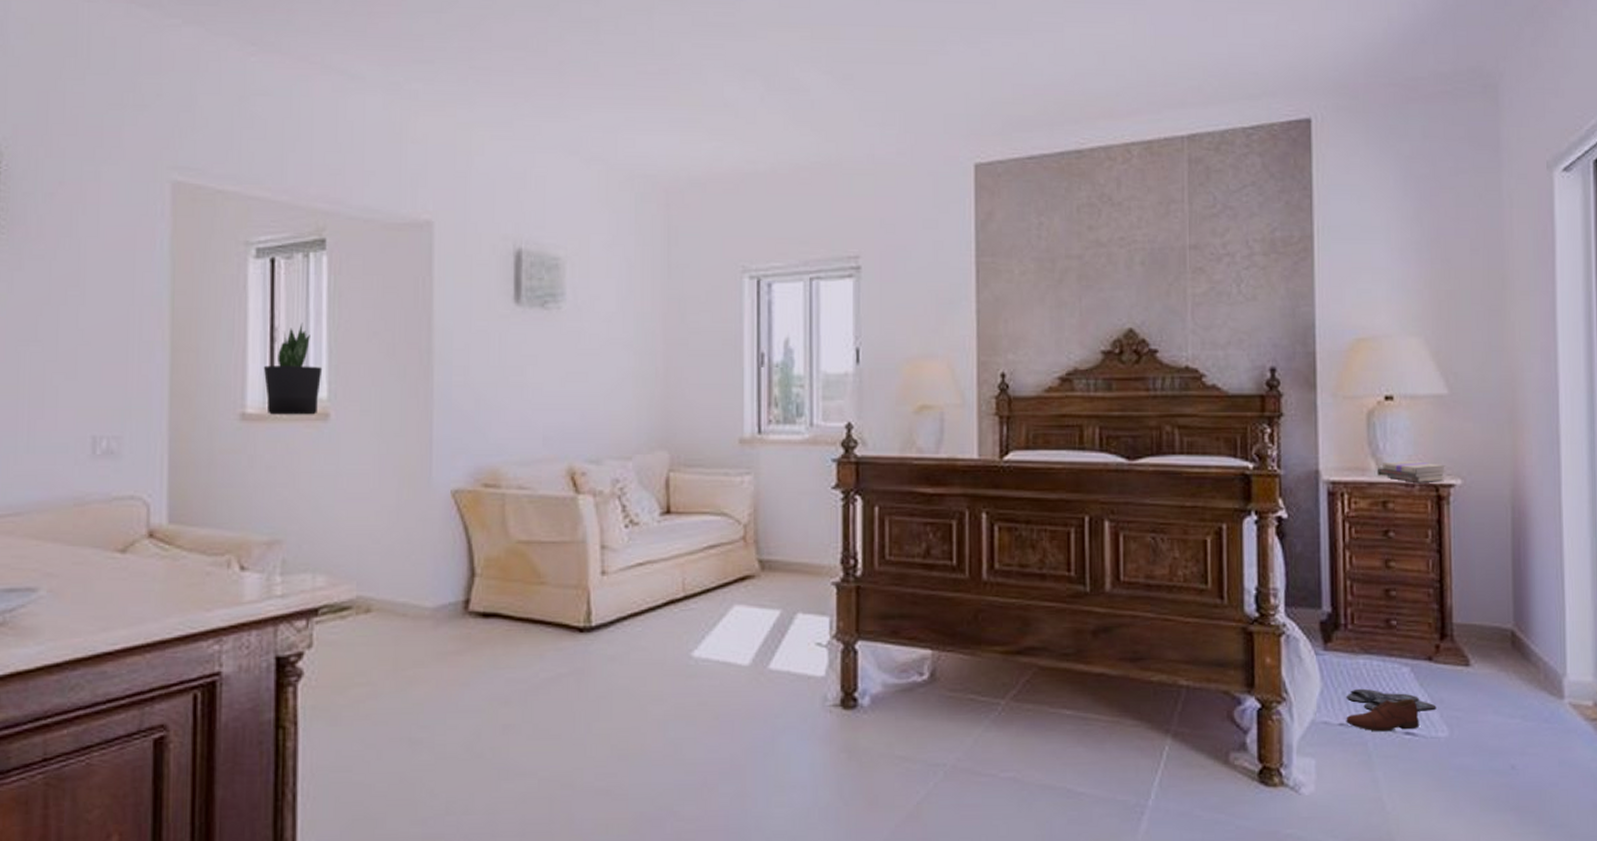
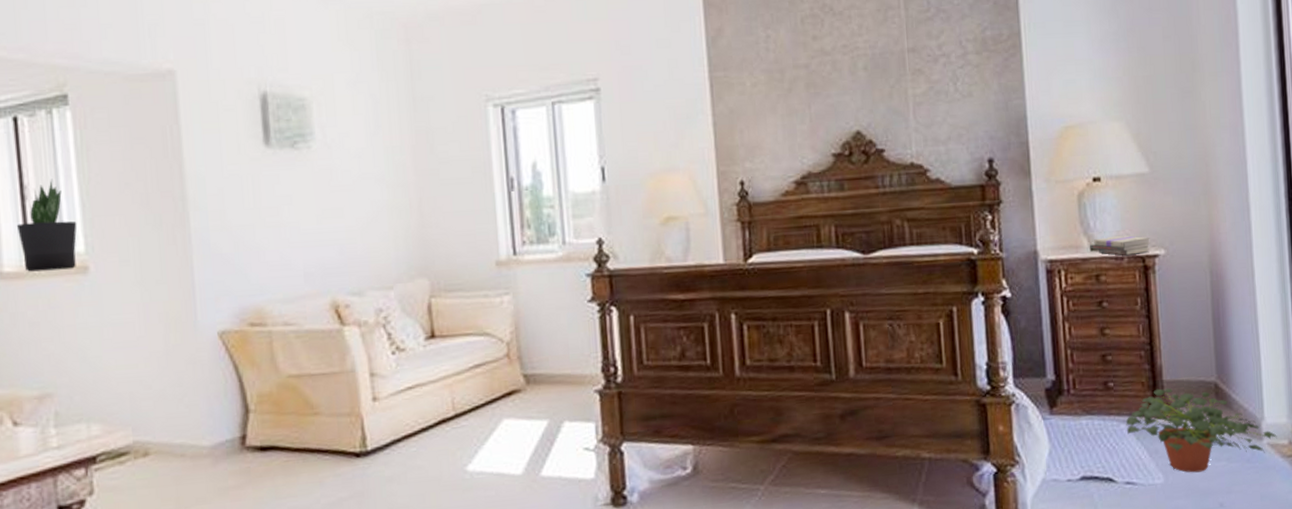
shoe: present [1346,699,1419,732] -> none [1073,452,1138,484]
slippers: present [1347,688,1437,711] -> none [1073,446,1152,466]
potted plant: none [1408,631,1580,728] -> present [1126,388,1277,473]

